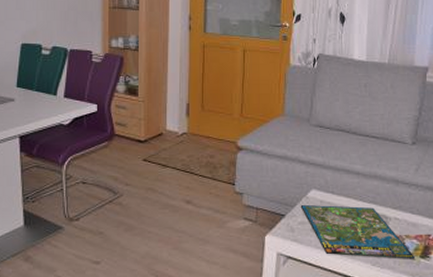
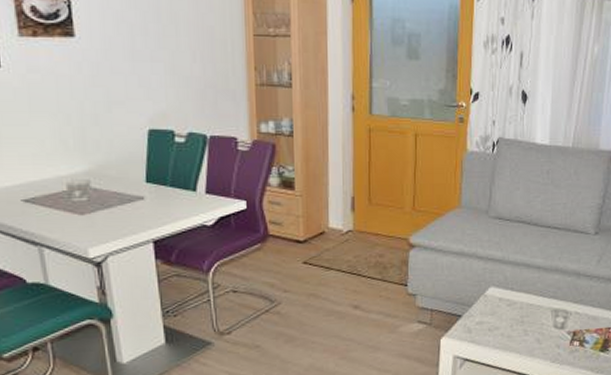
board game: present [300,204,416,259] -> none [478,302,595,355]

